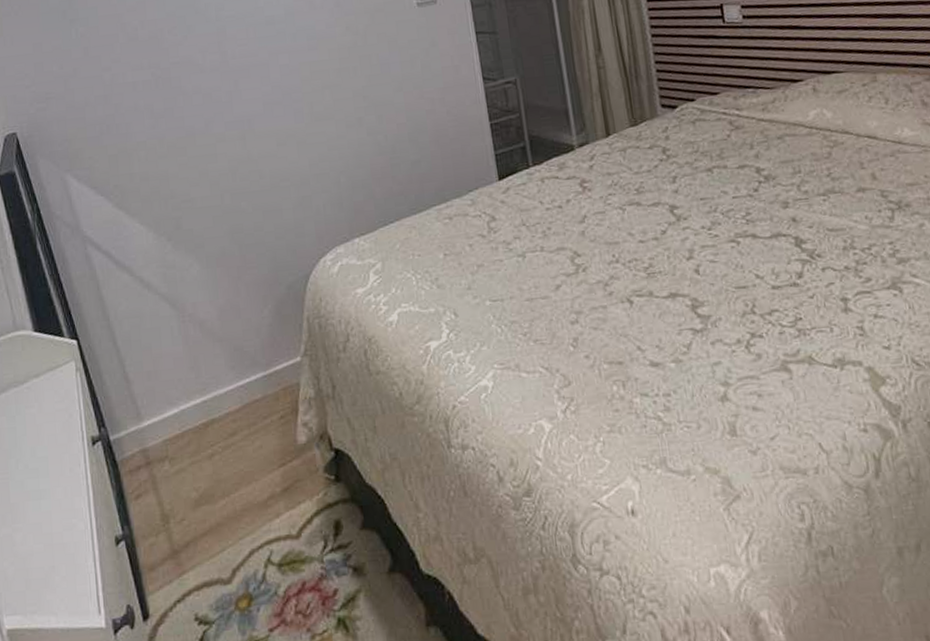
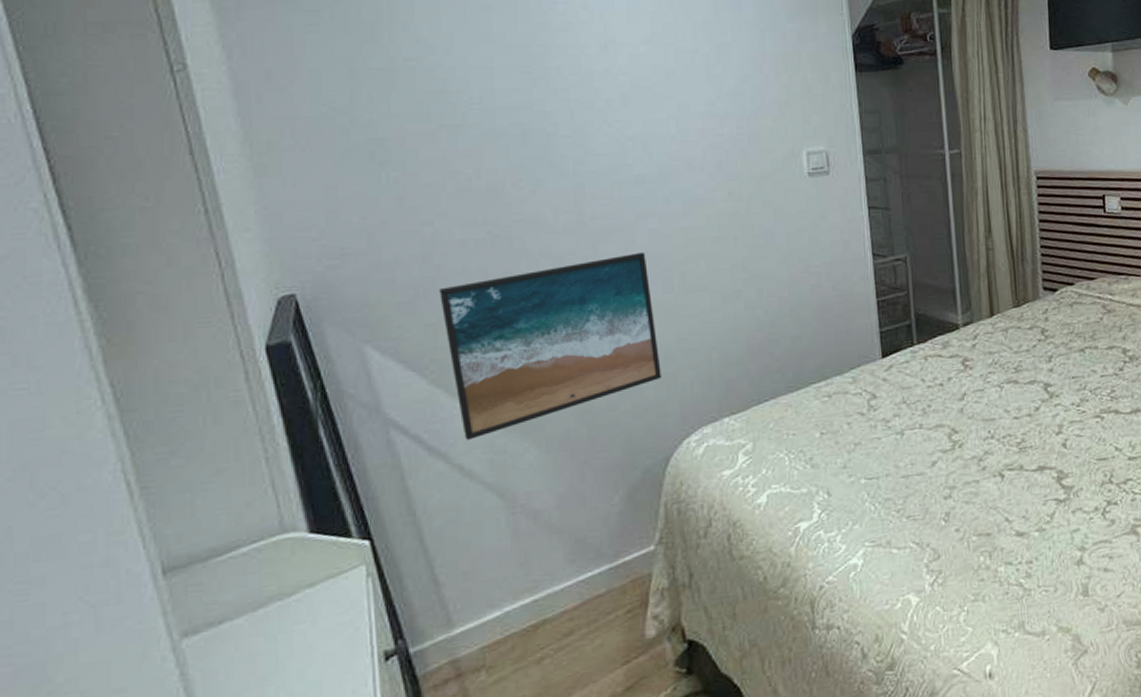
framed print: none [118,85,298,256] -> present [439,251,662,440]

